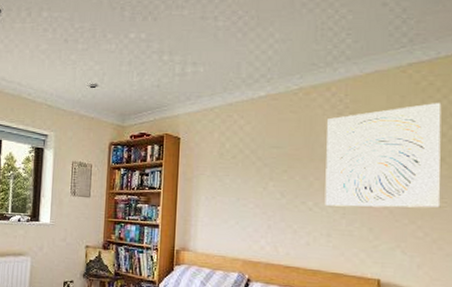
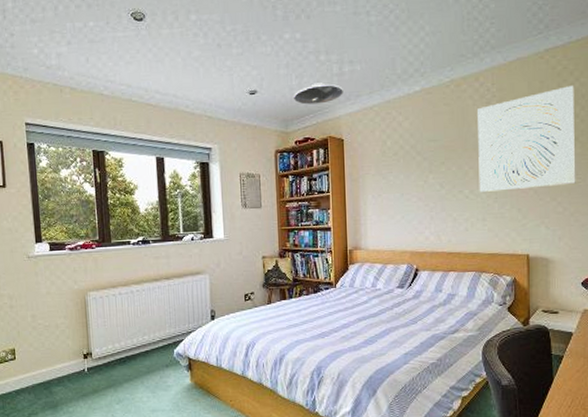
ceiling light: none [132,81,184,102] -> present [293,83,343,105]

